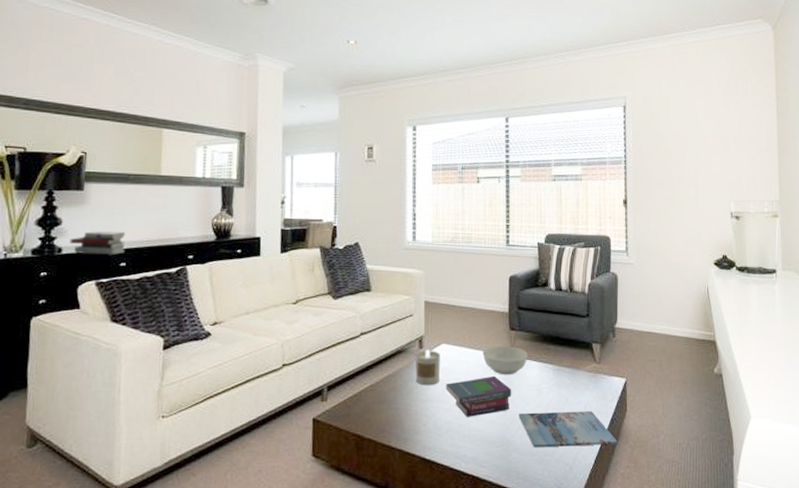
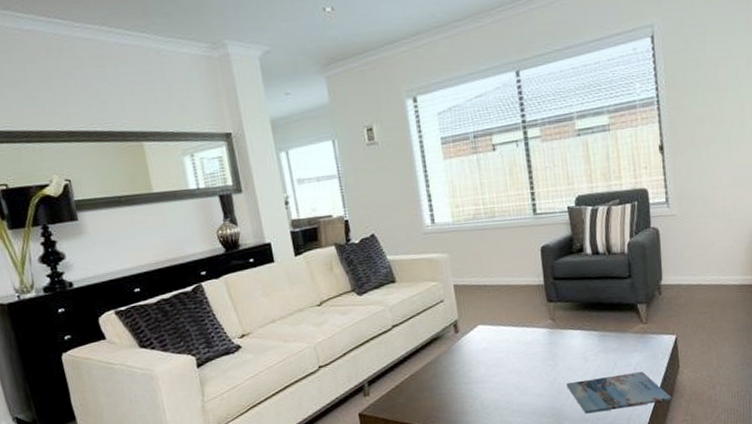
books: present [69,230,125,256] -> none [77,256,136,286]
candle: present [415,349,440,386] -> none [451,332,481,369]
books: present [445,375,512,417] -> none [487,349,557,393]
bowl: present [482,346,529,375] -> none [521,318,570,349]

